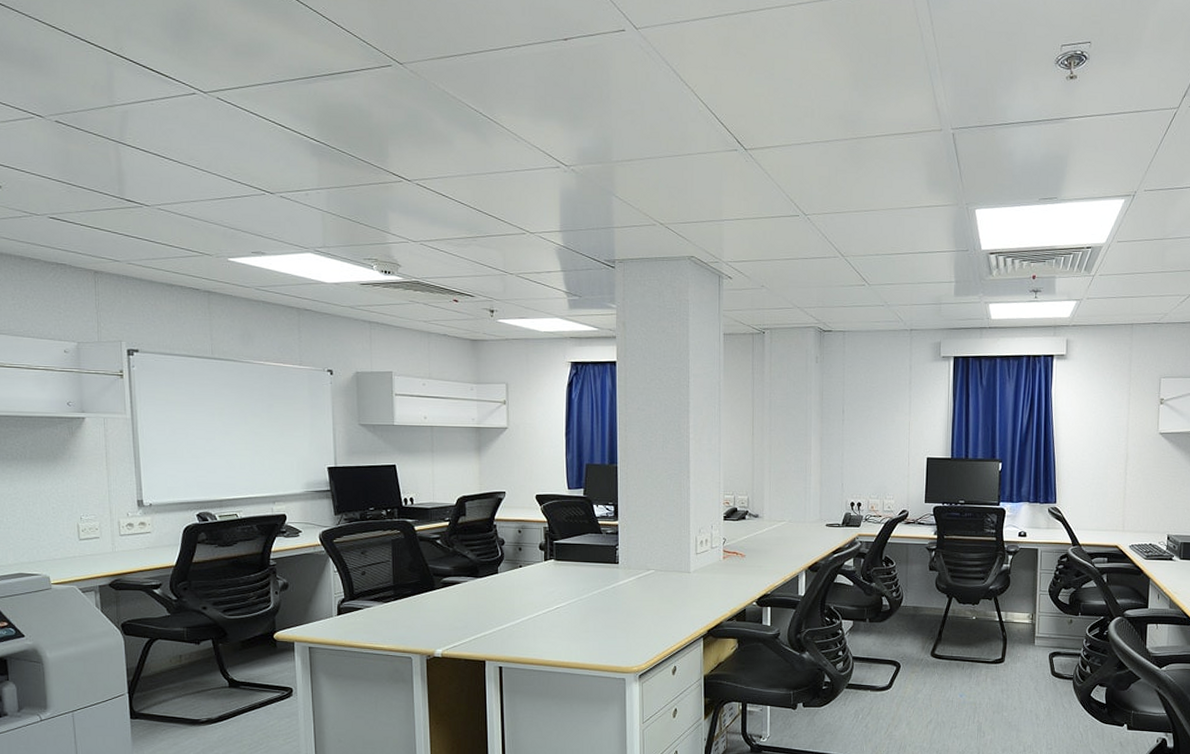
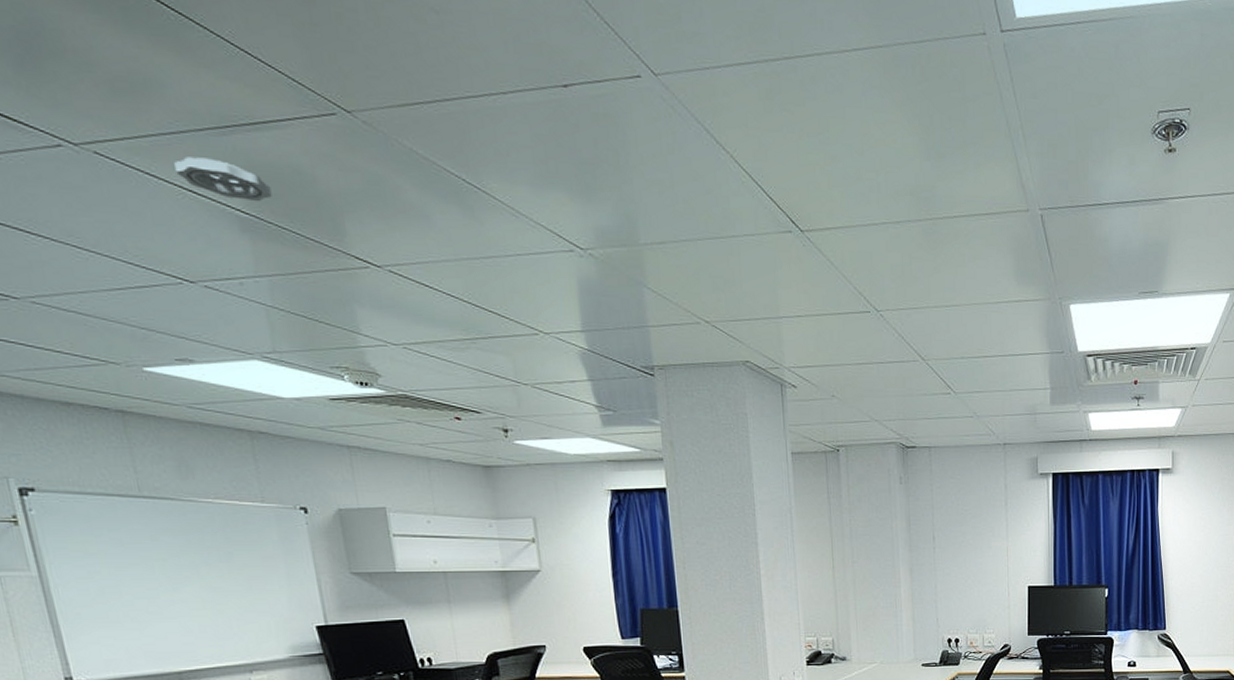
smoke detector: none [271,100,338,133] -> present [174,157,272,202]

